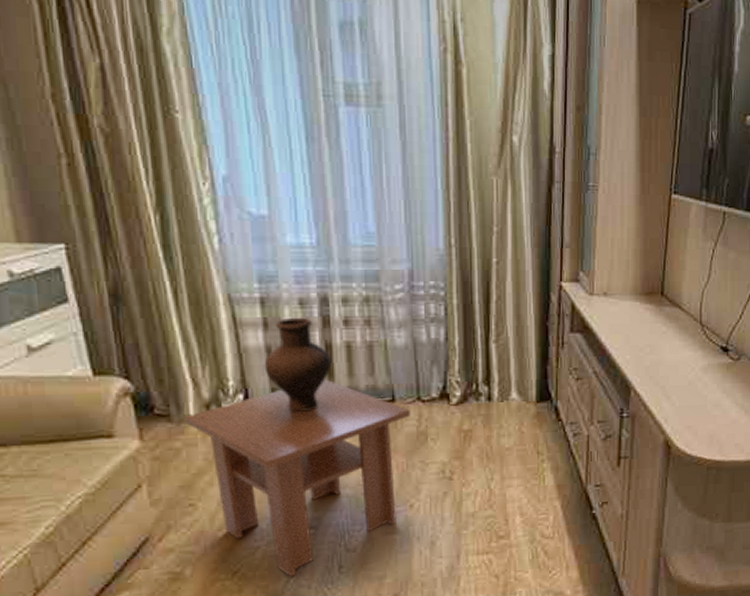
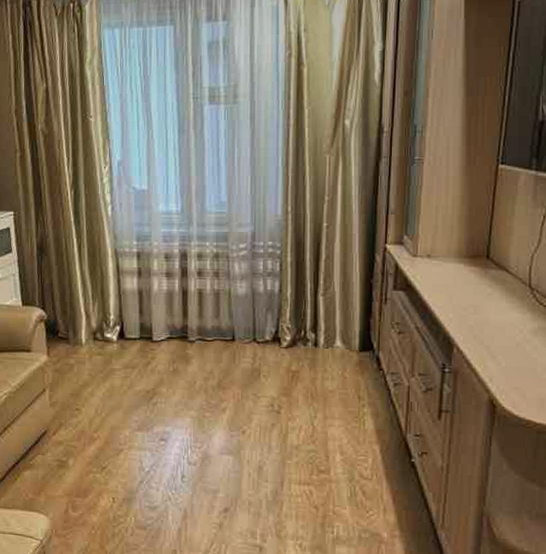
coffee table: present [183,379,410,577] -> none [77,318,247,479]
vase: present [264,317,332,412] -> none [136,268,187,343]

